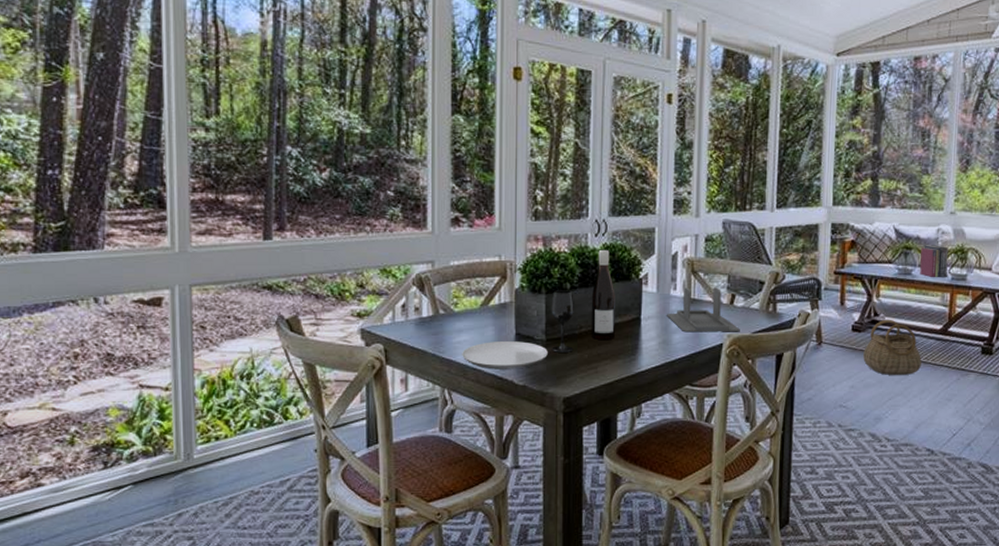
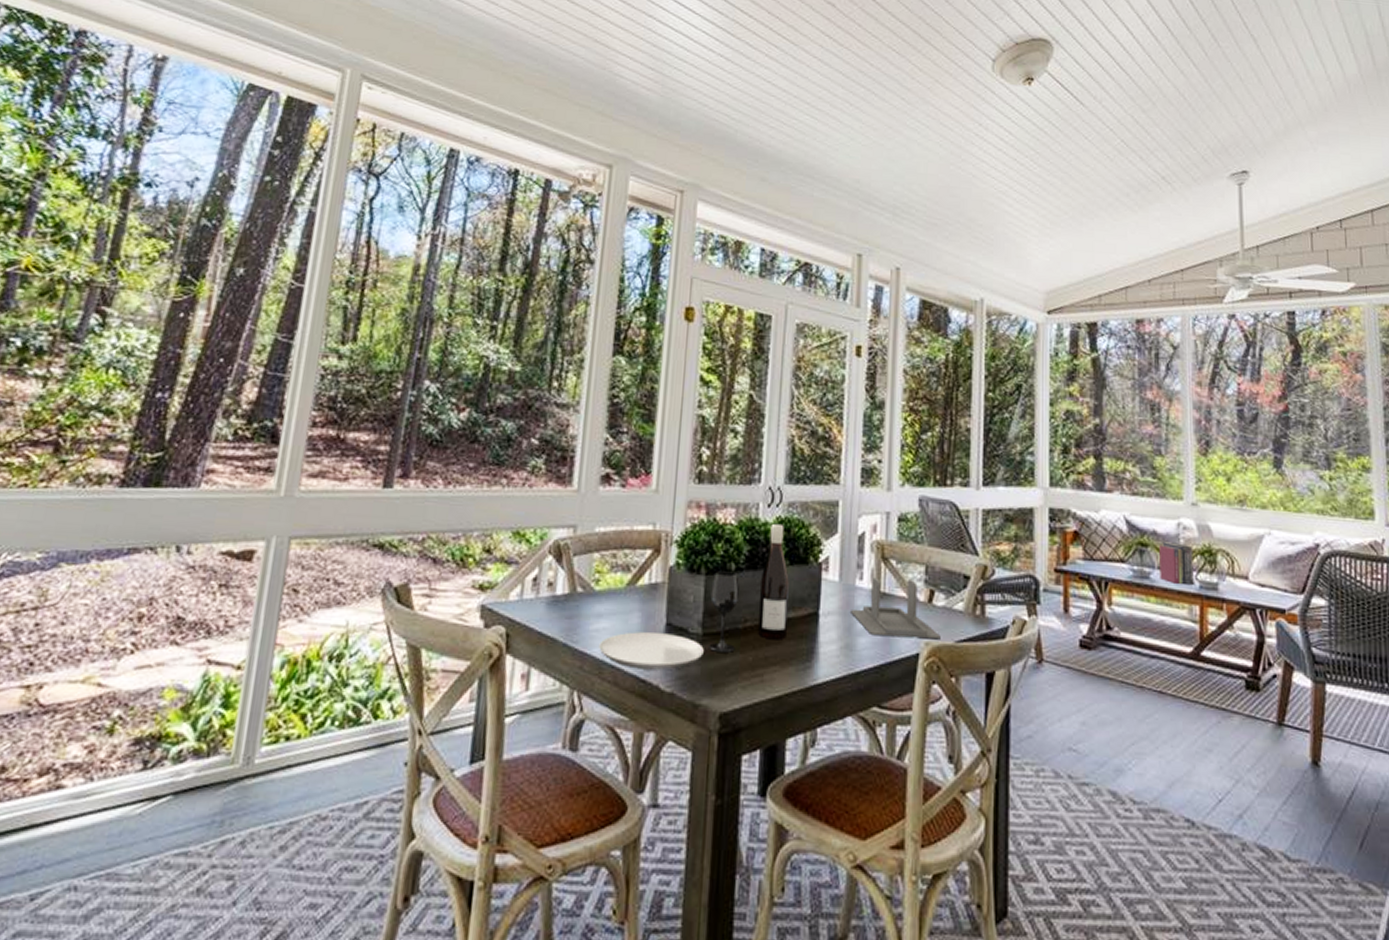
basket: present [863,319,922,375] -> none [1096,634,1170,712]

